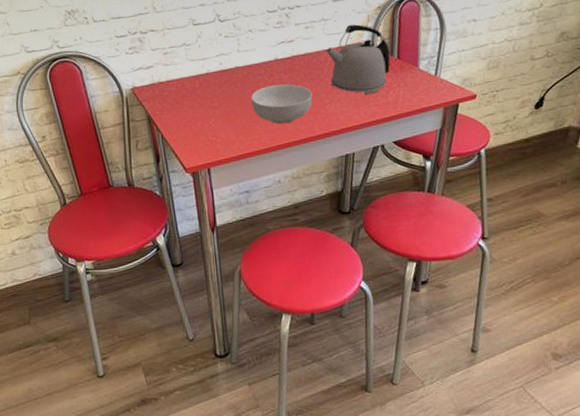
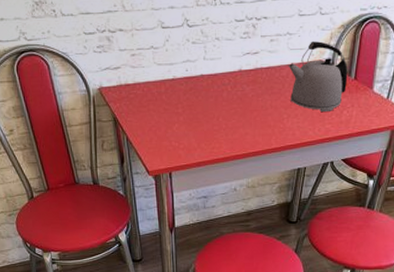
cereal bowl: present [250,84,313,124] -> none [213,95,272,135]

